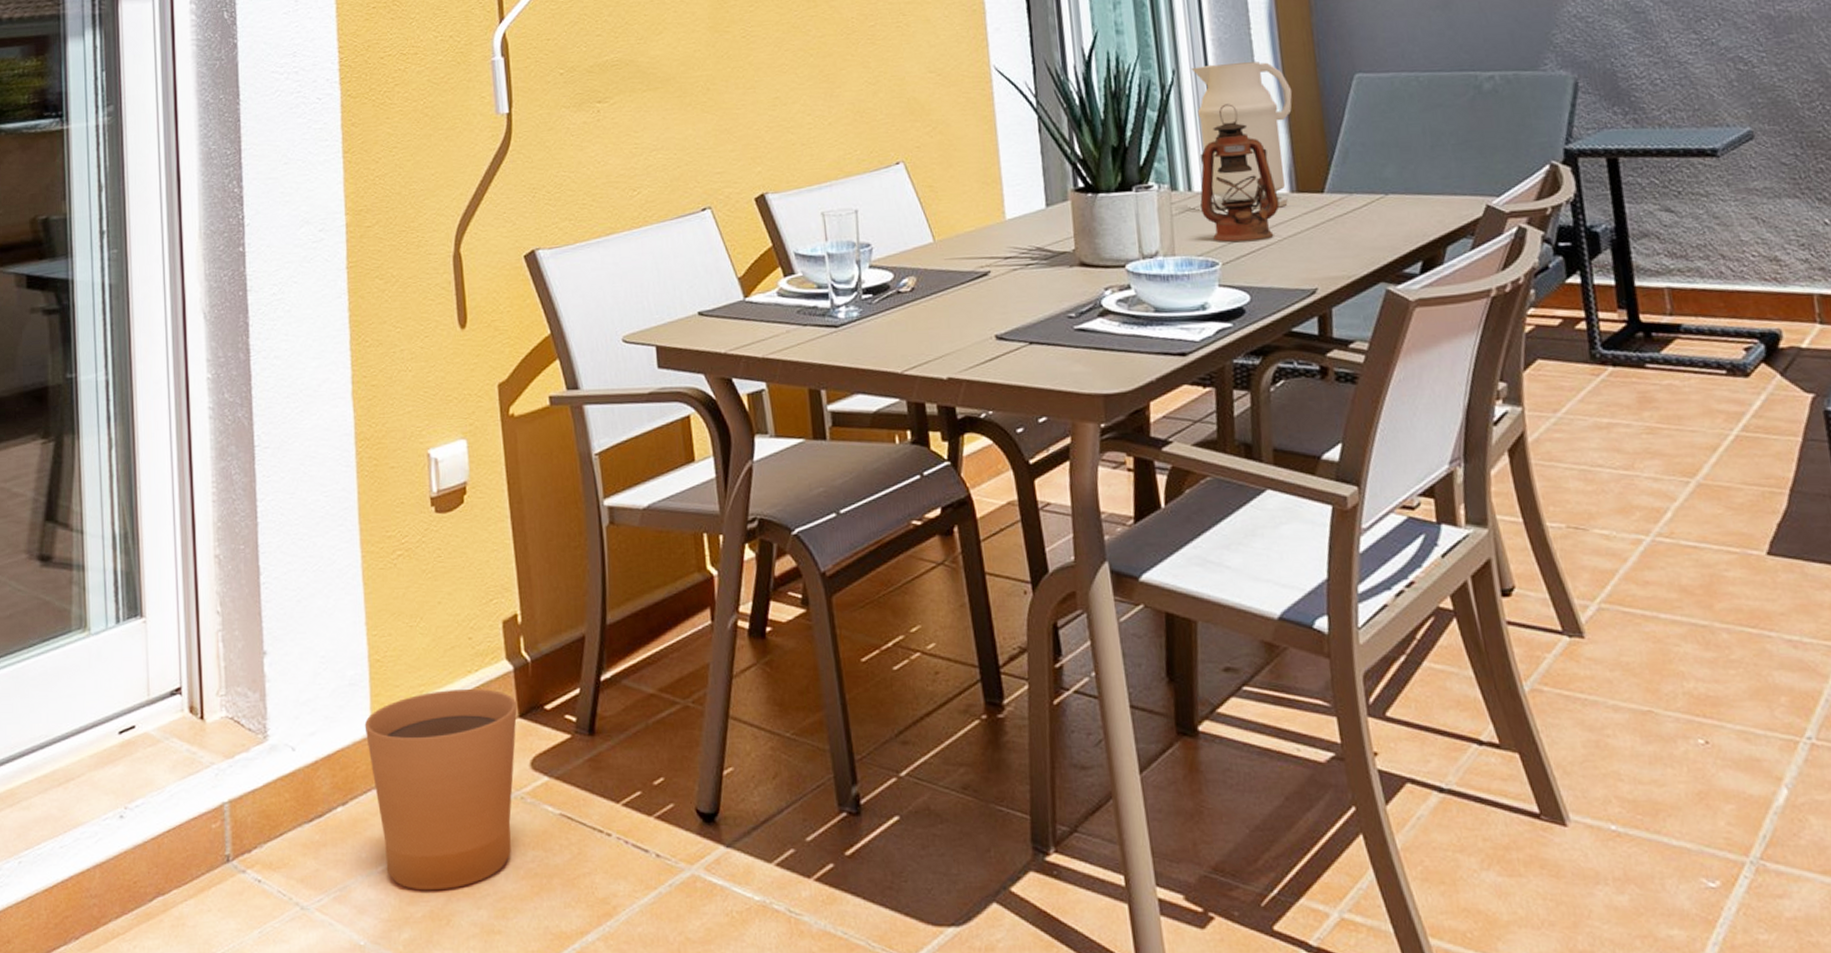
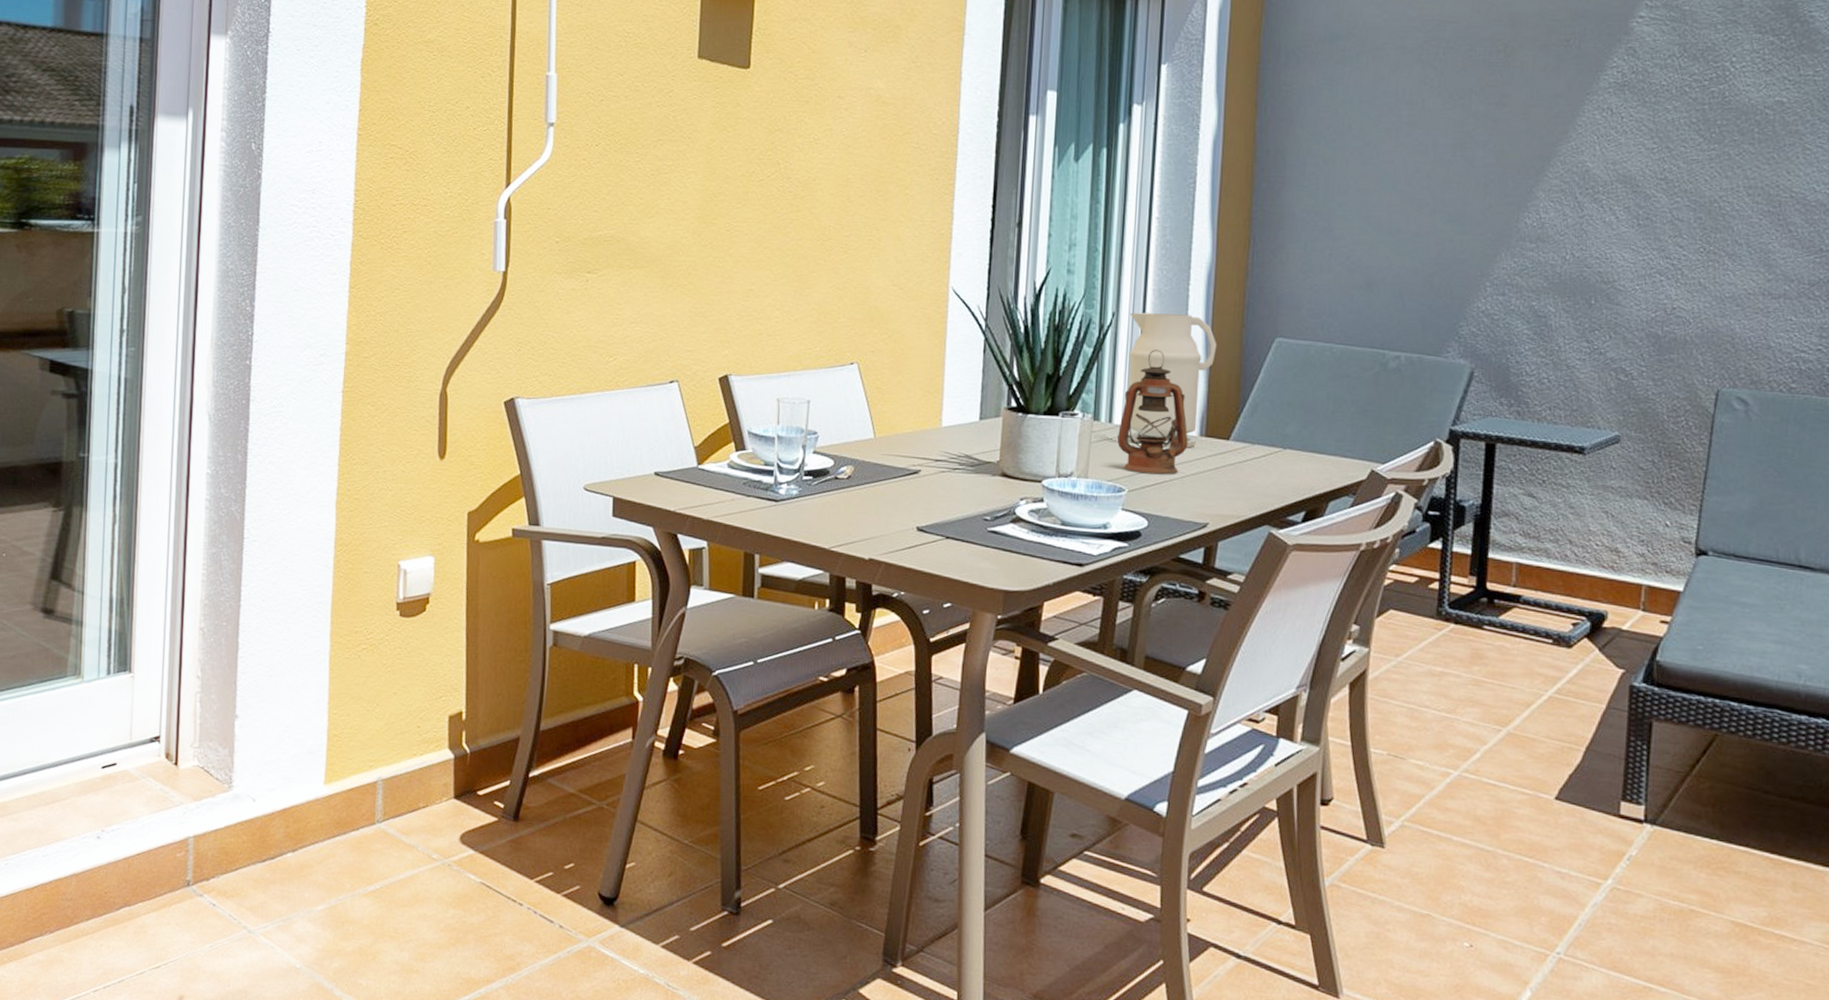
planter: present [364,688,518,891] -> none [318,767,454,932]

